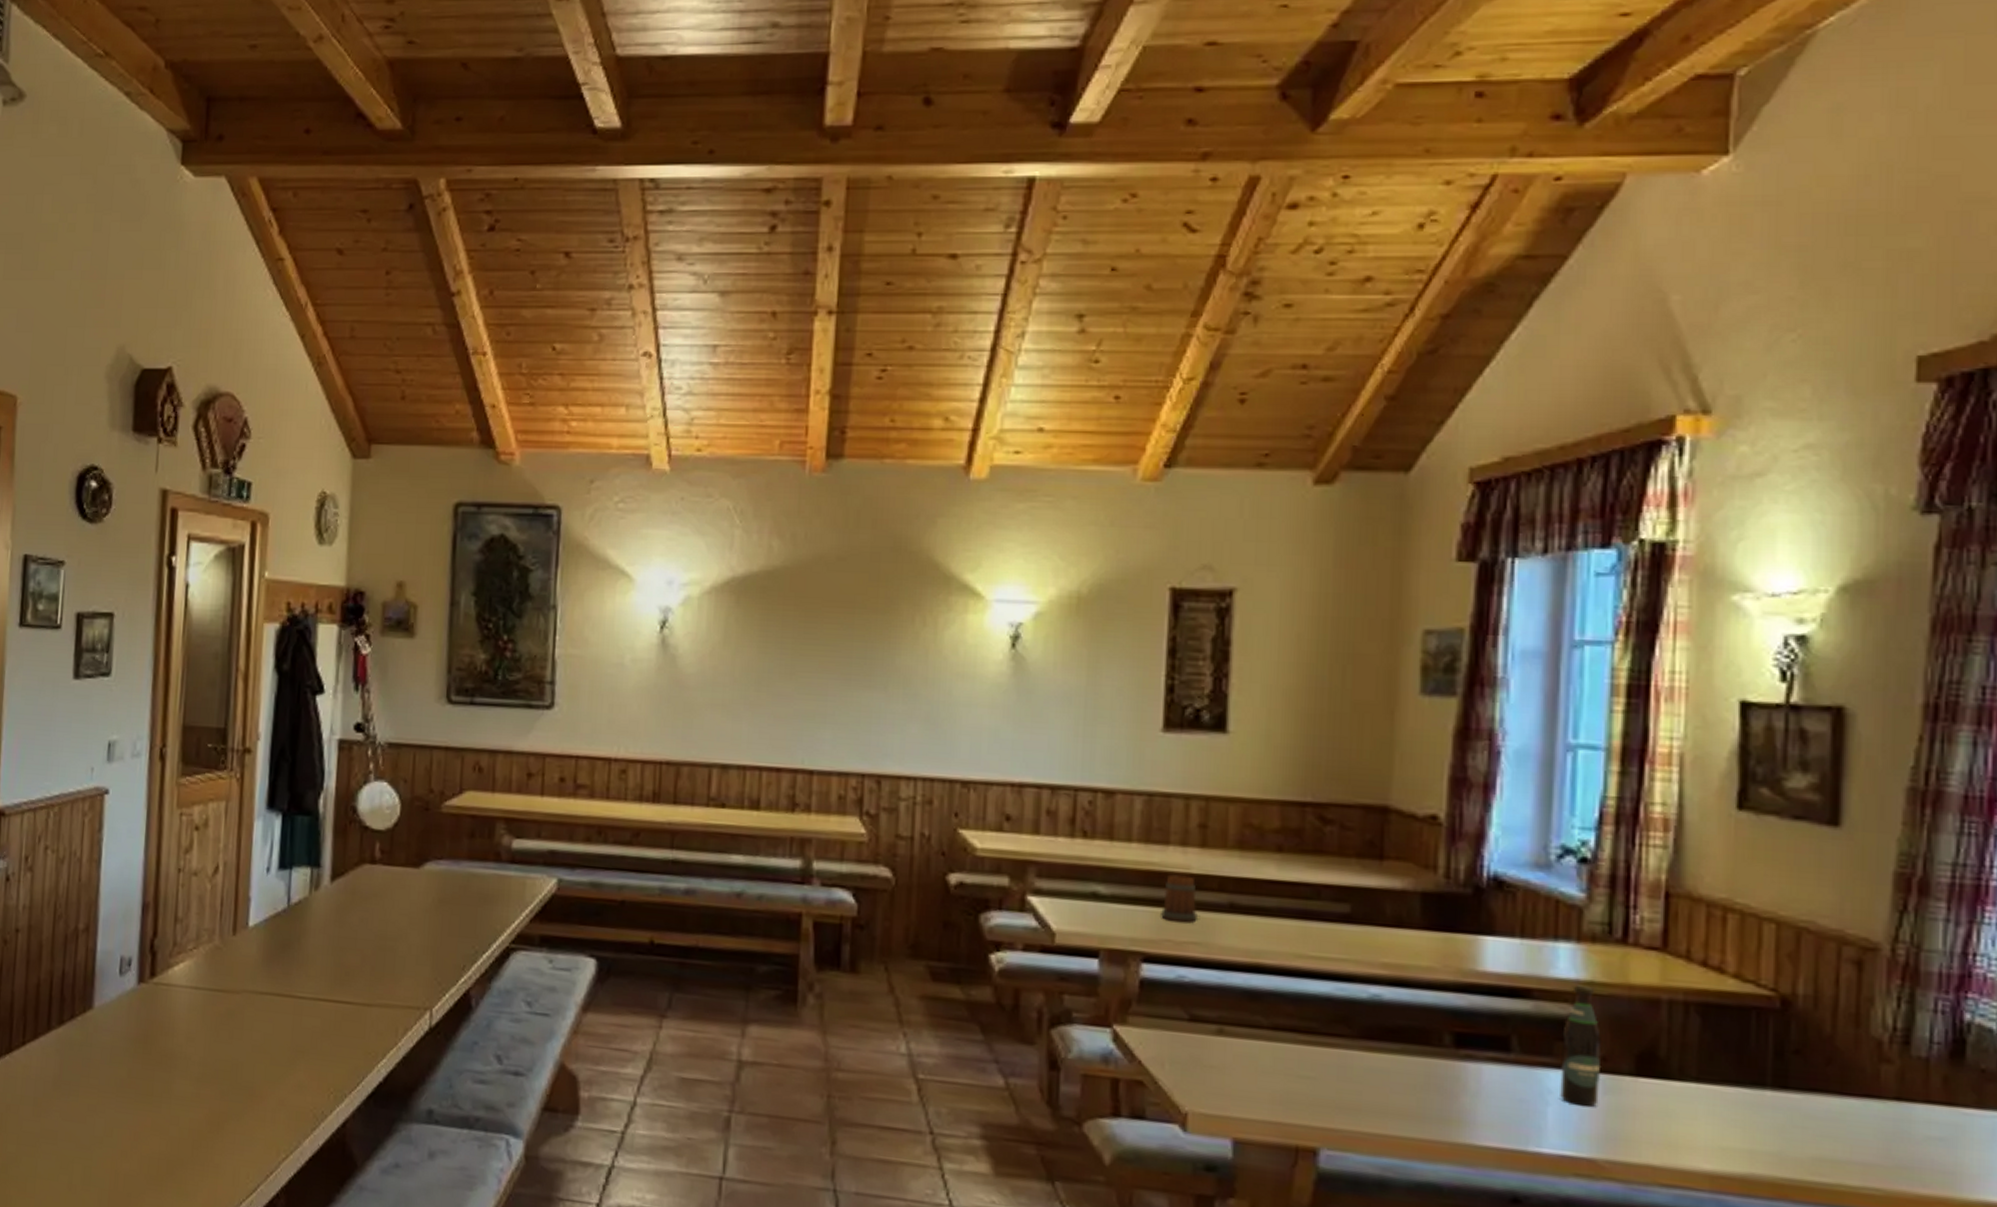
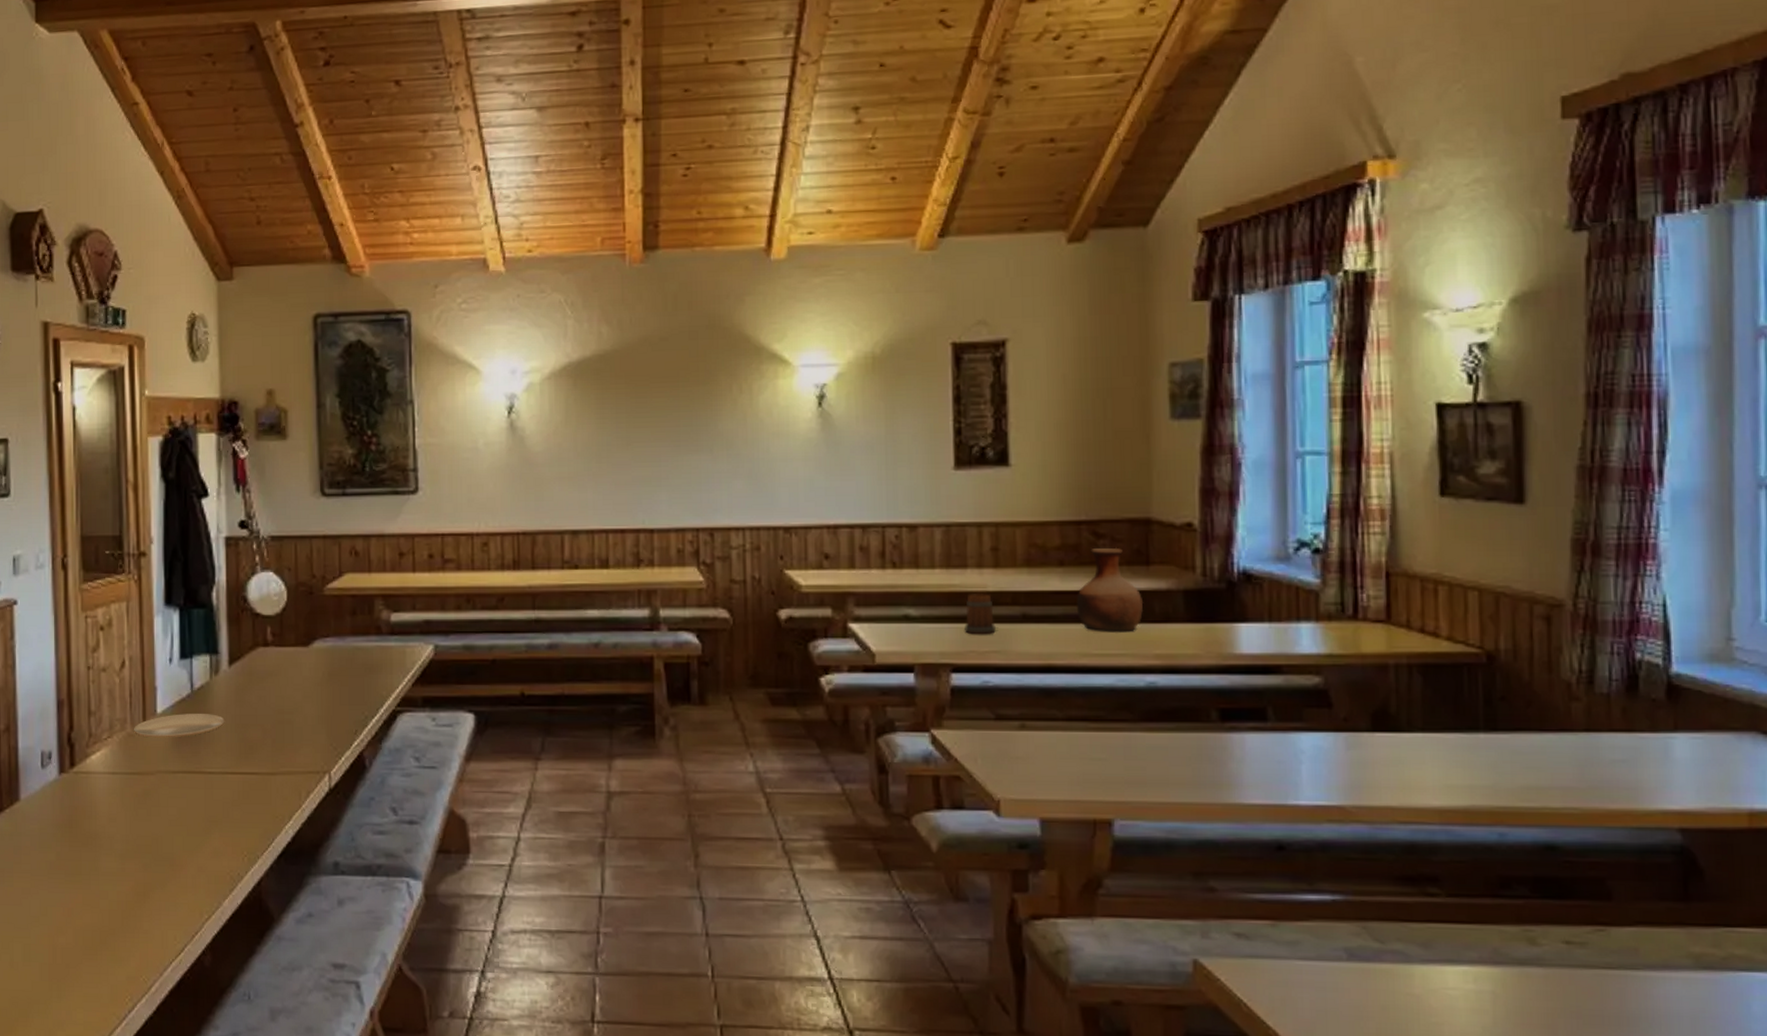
plate: none [222,929,321,956] -> present [134,714,225,738]
vase: none [1294,835,1372,935] -> present [1077,547,1143,632]
bottle: present [1560,985,1603,1106] -> none [1309,658,1344,761]

